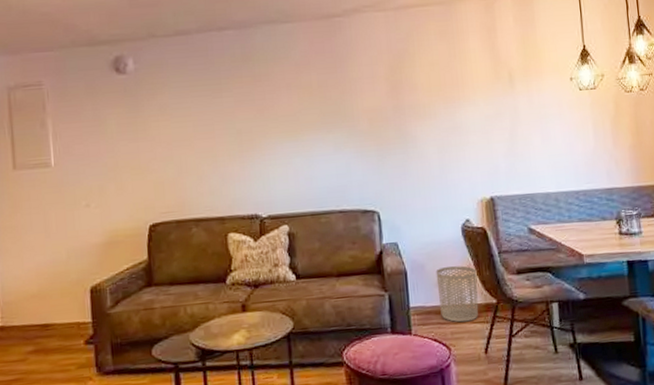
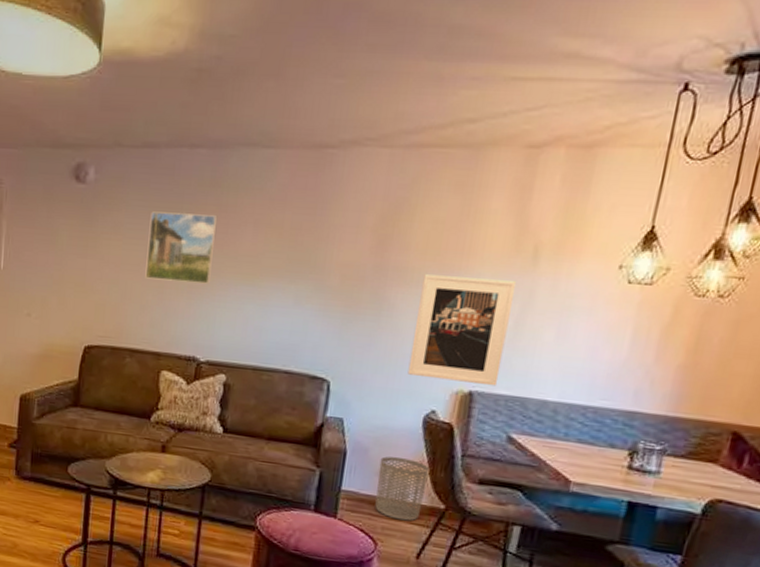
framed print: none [193,85,258,151] -> present [145,211,217,284]
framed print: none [433,102,510,193] -> present [407,274,517,387]

